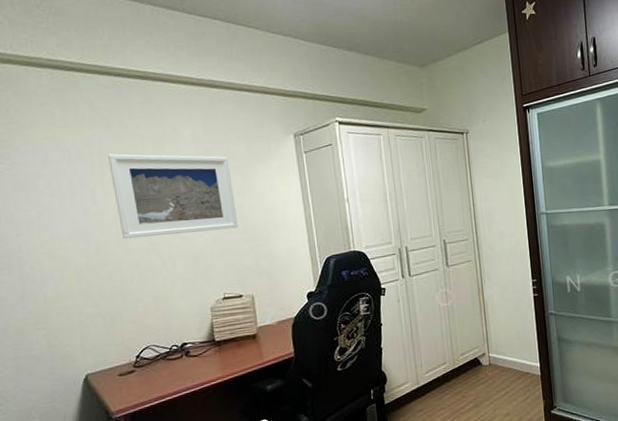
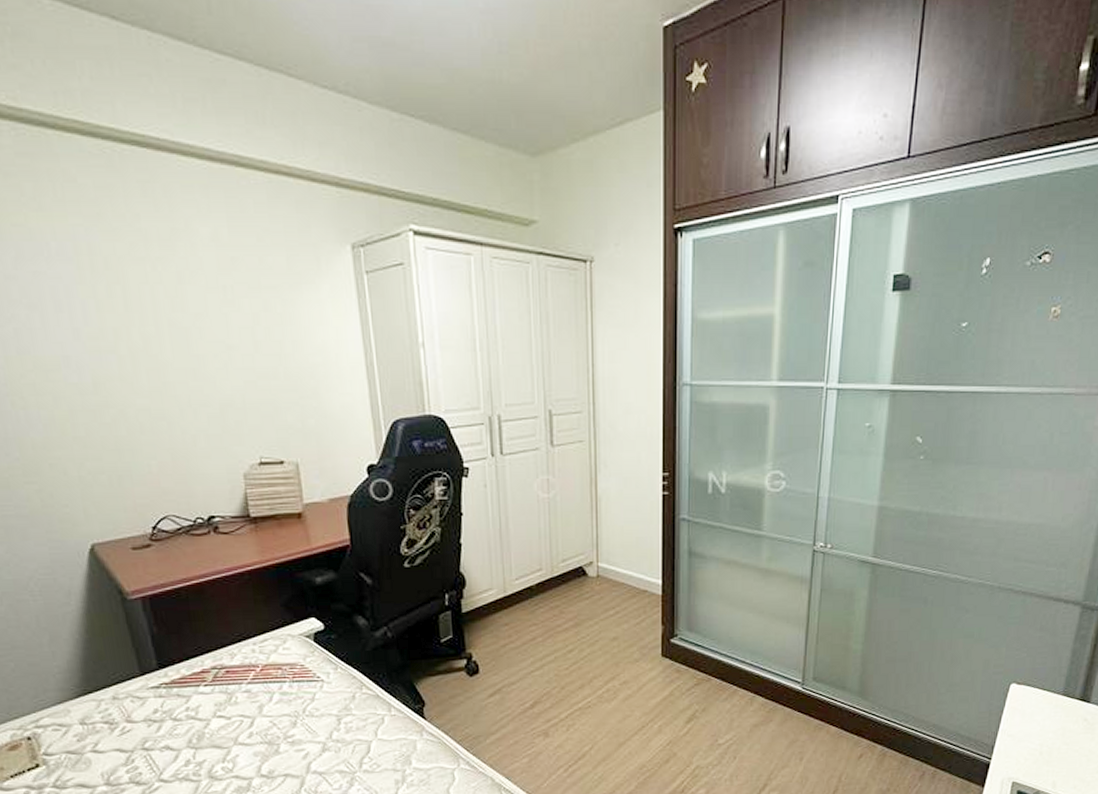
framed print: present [108,154,239,239] -> none [100,254,278,375]

